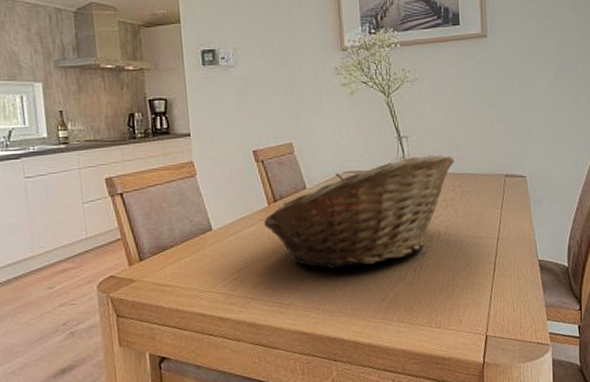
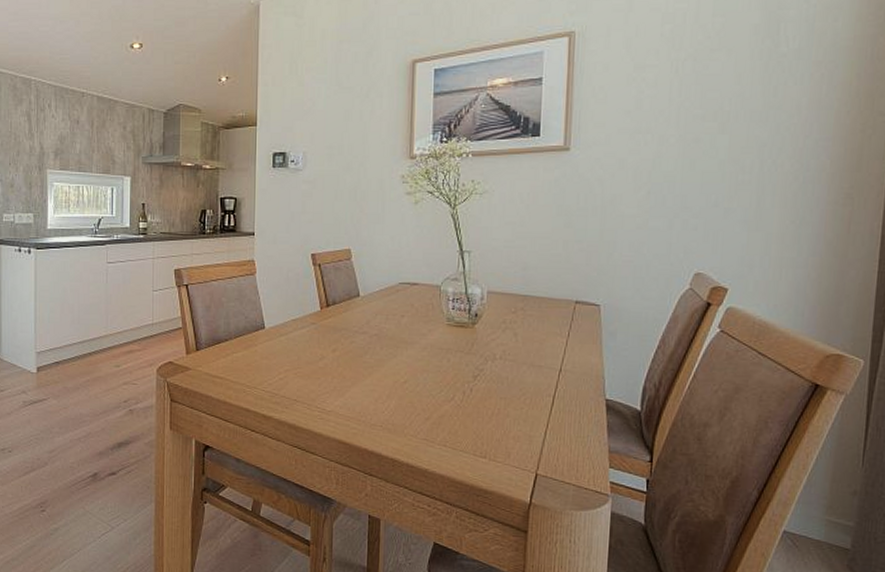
fruit basket: present [264,155,455,269] -> none [314,273,519,381]

